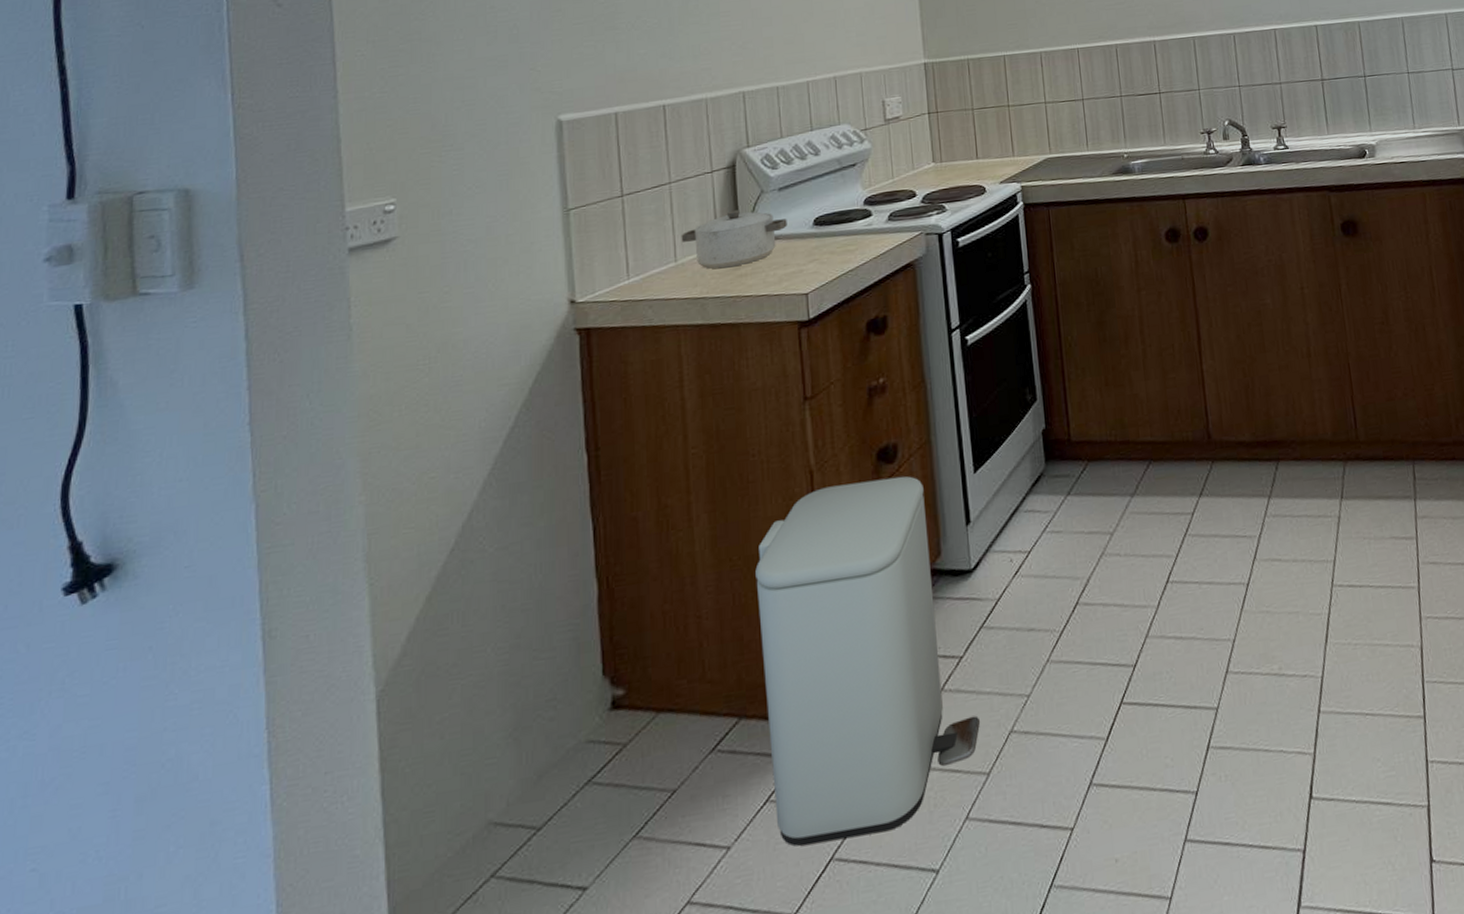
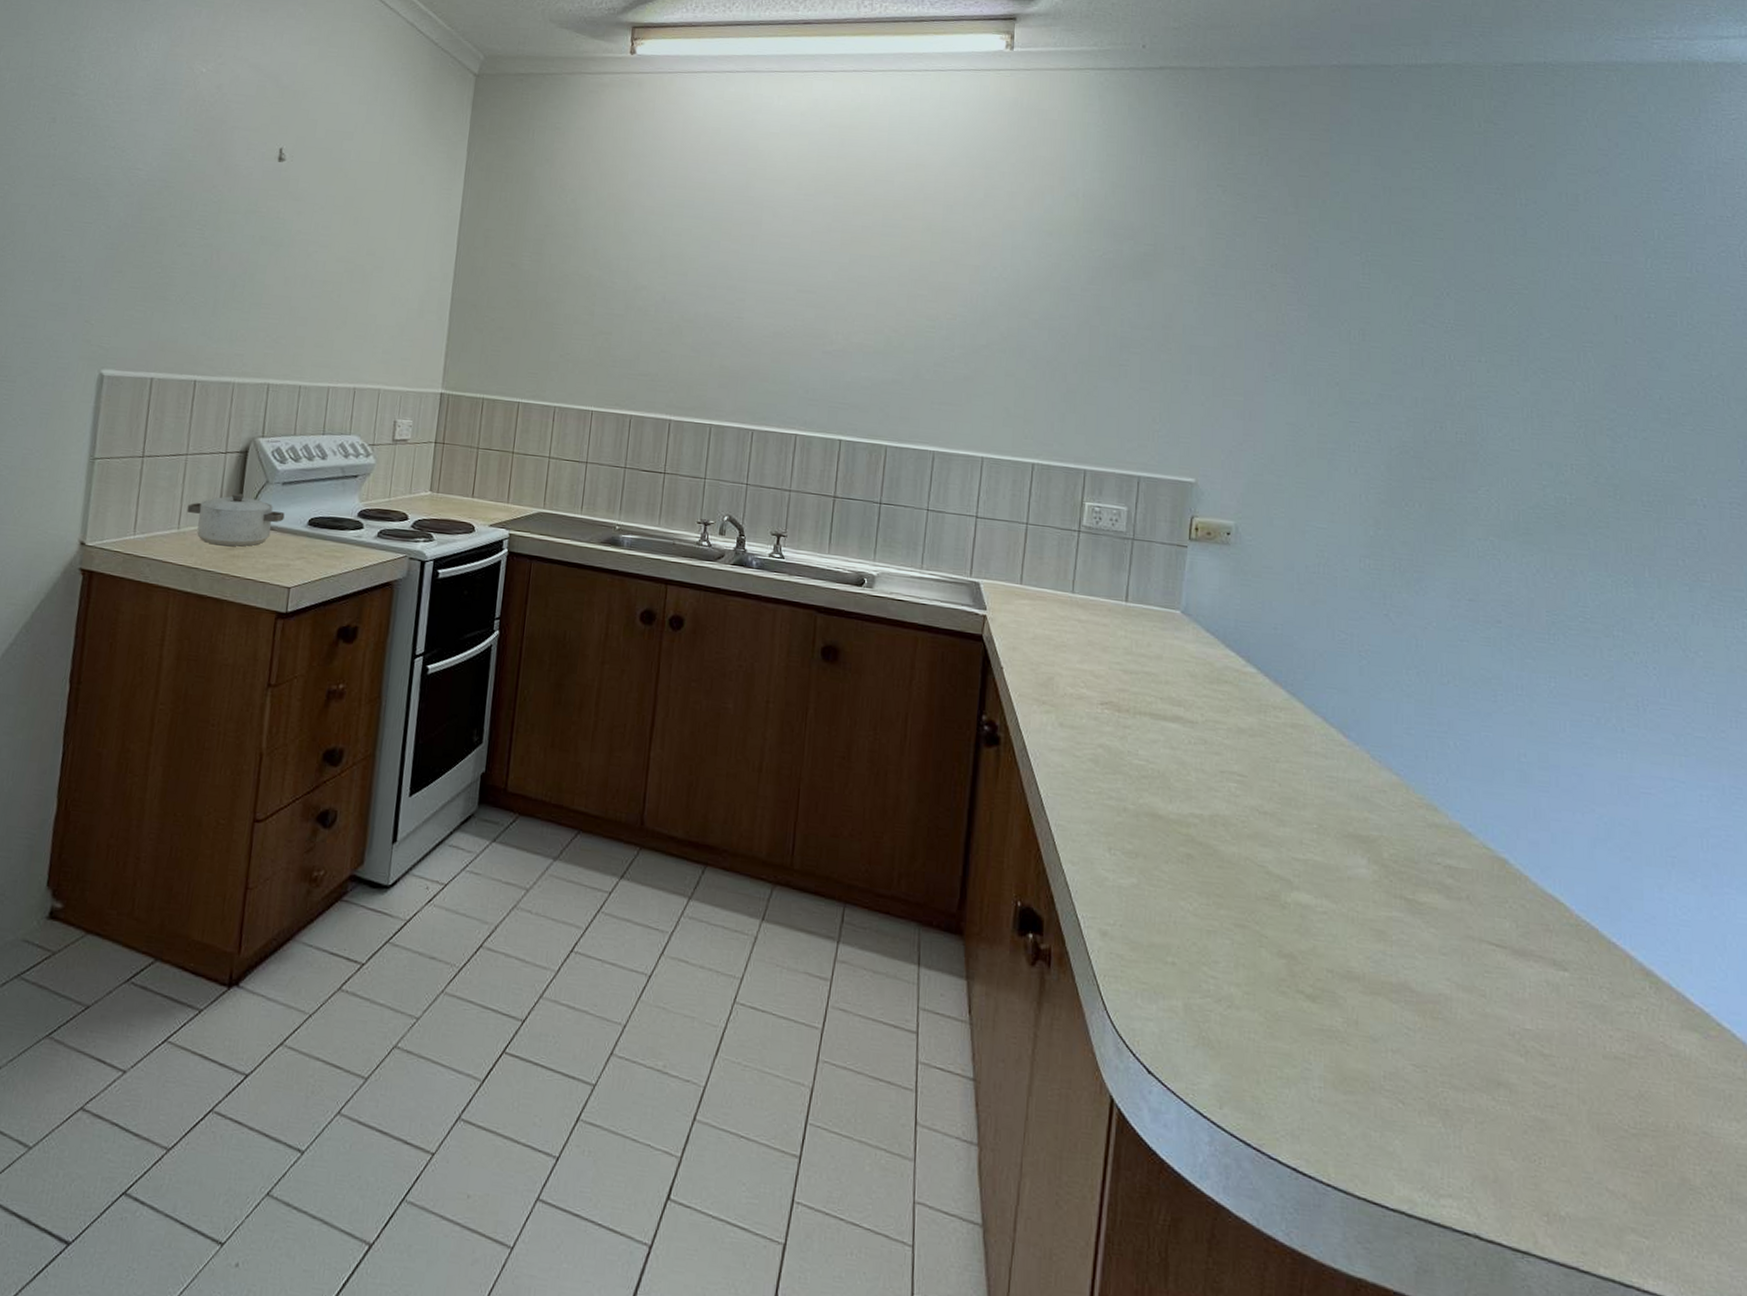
pedal bin: present [755,476,981,846] -> none [170,771,369,1102]

